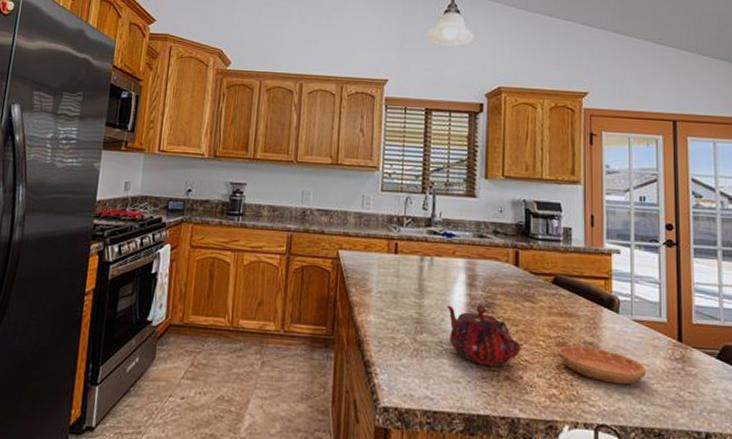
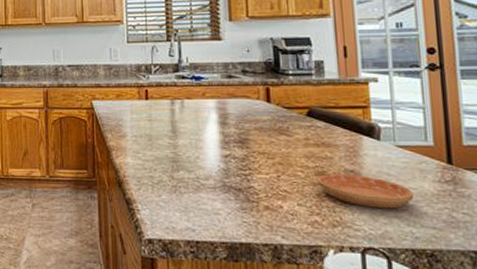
teapot: present [446,304,521,366] -> none [200,141,279,197]

